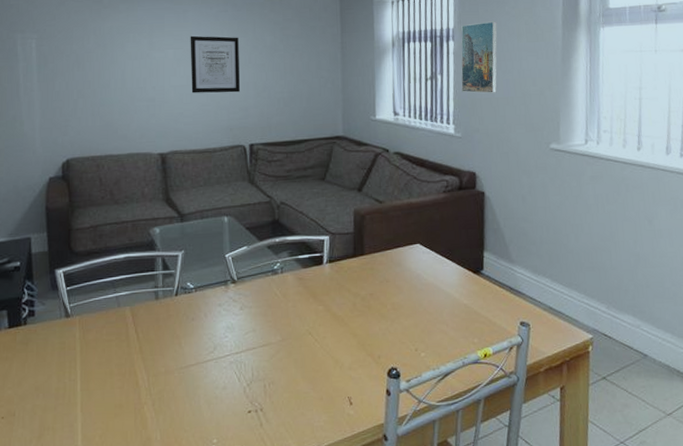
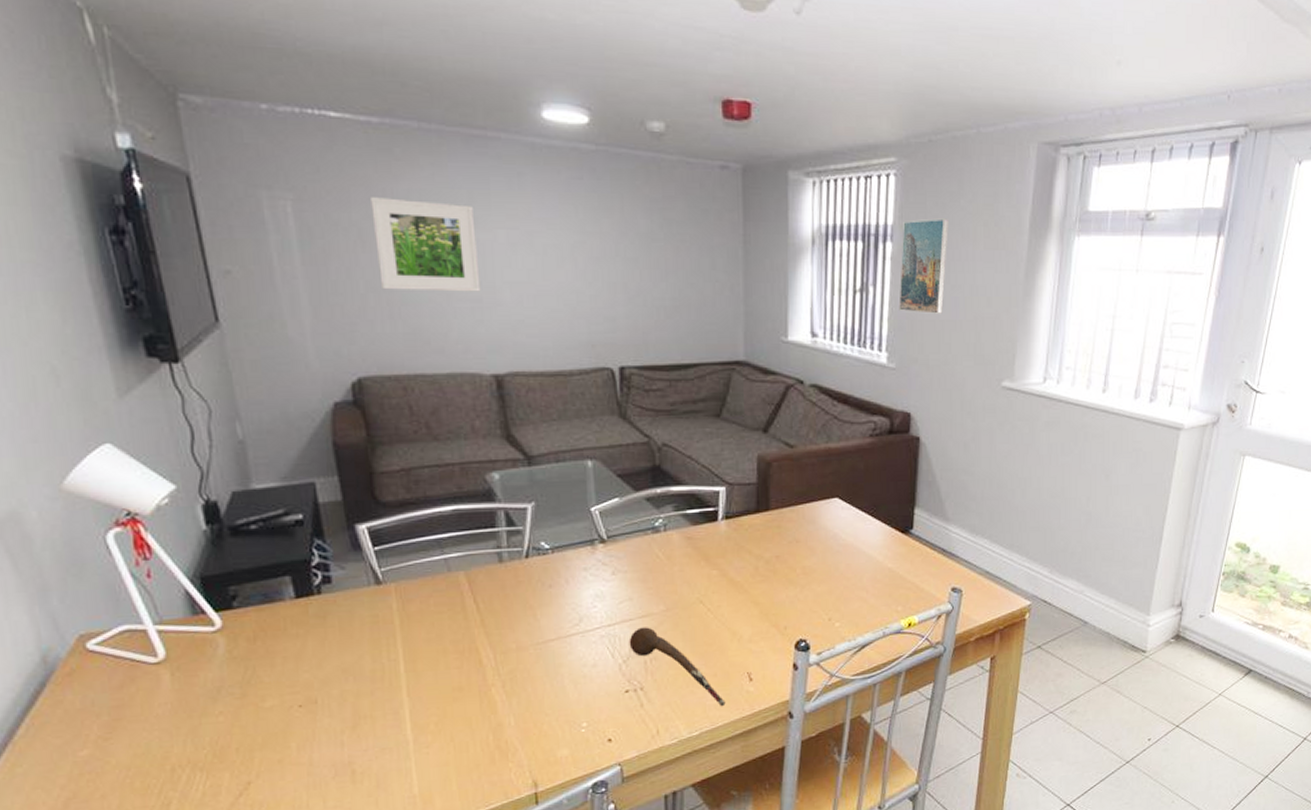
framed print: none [86,33,154,96] -> present [371,197,481,292]
wall art: present [190,35,240,93] -> none [529,211,604,296]
spoon: none [252,355,330,428] -> present [629,627,726,707]

